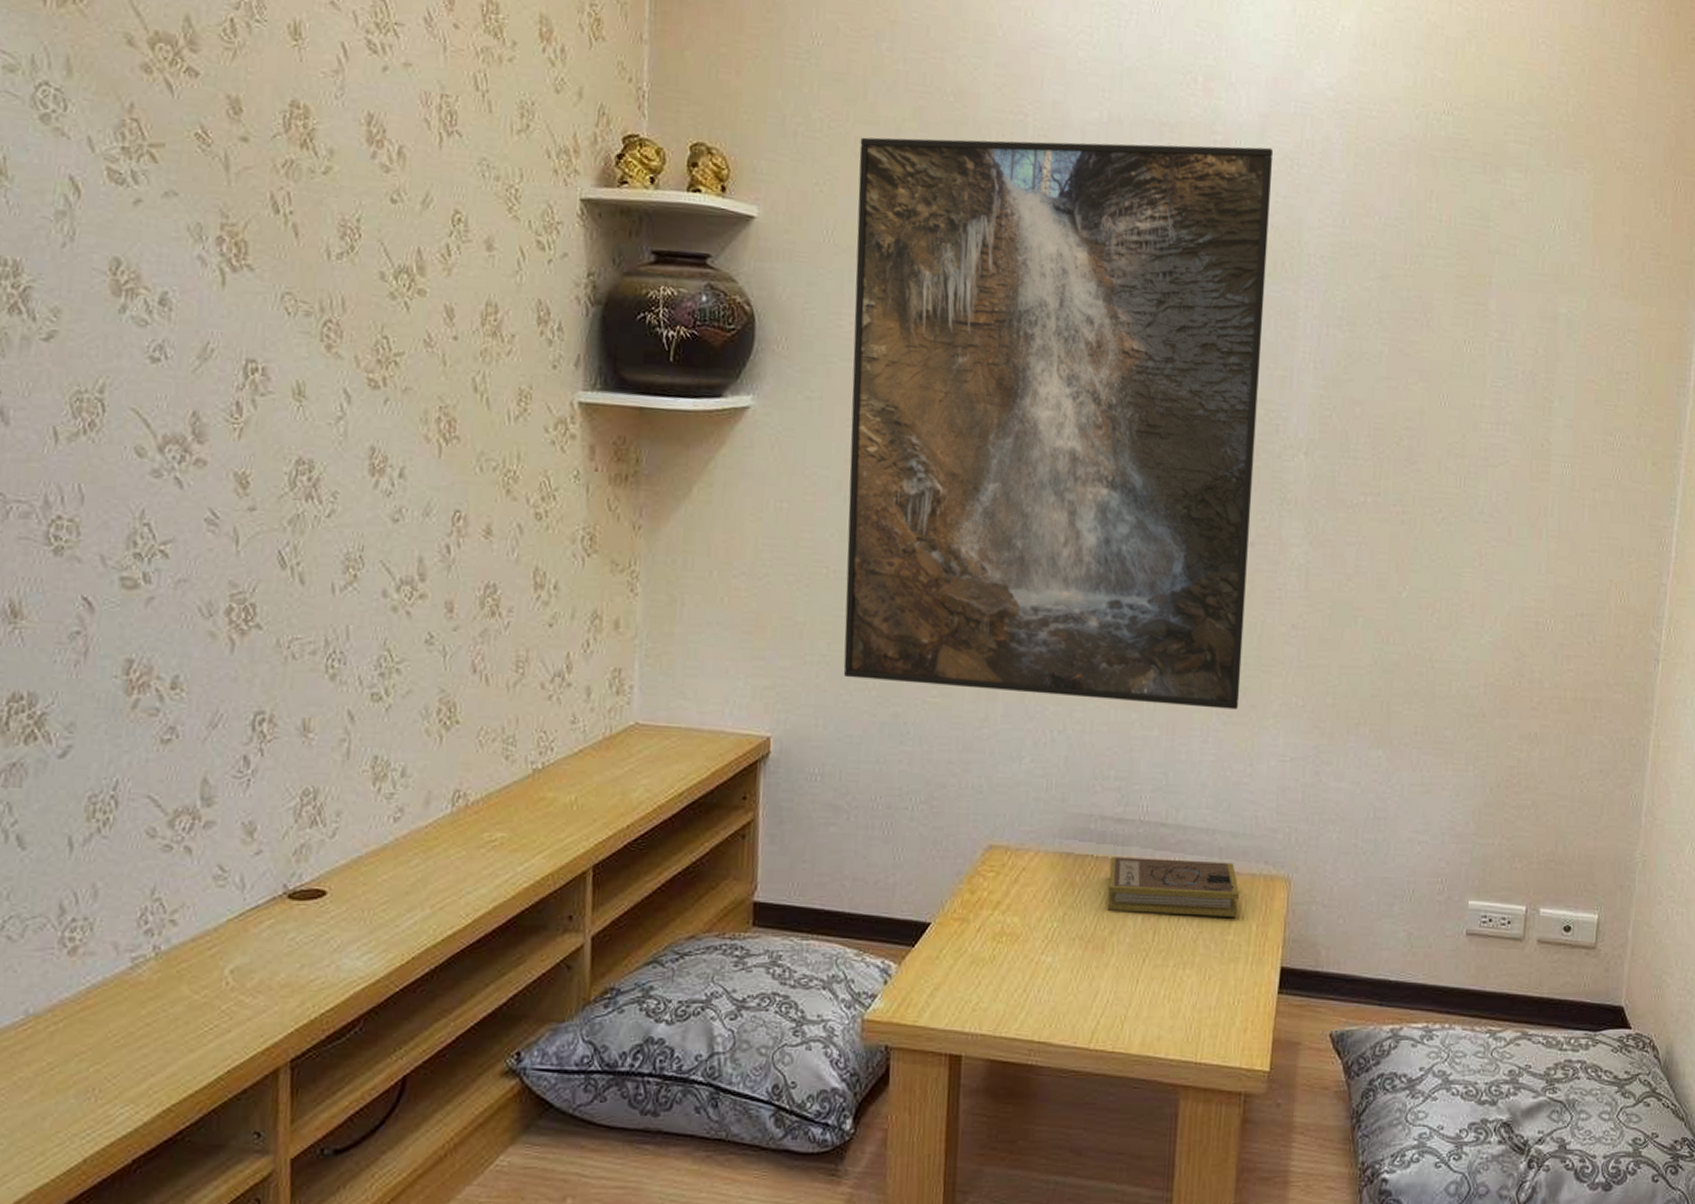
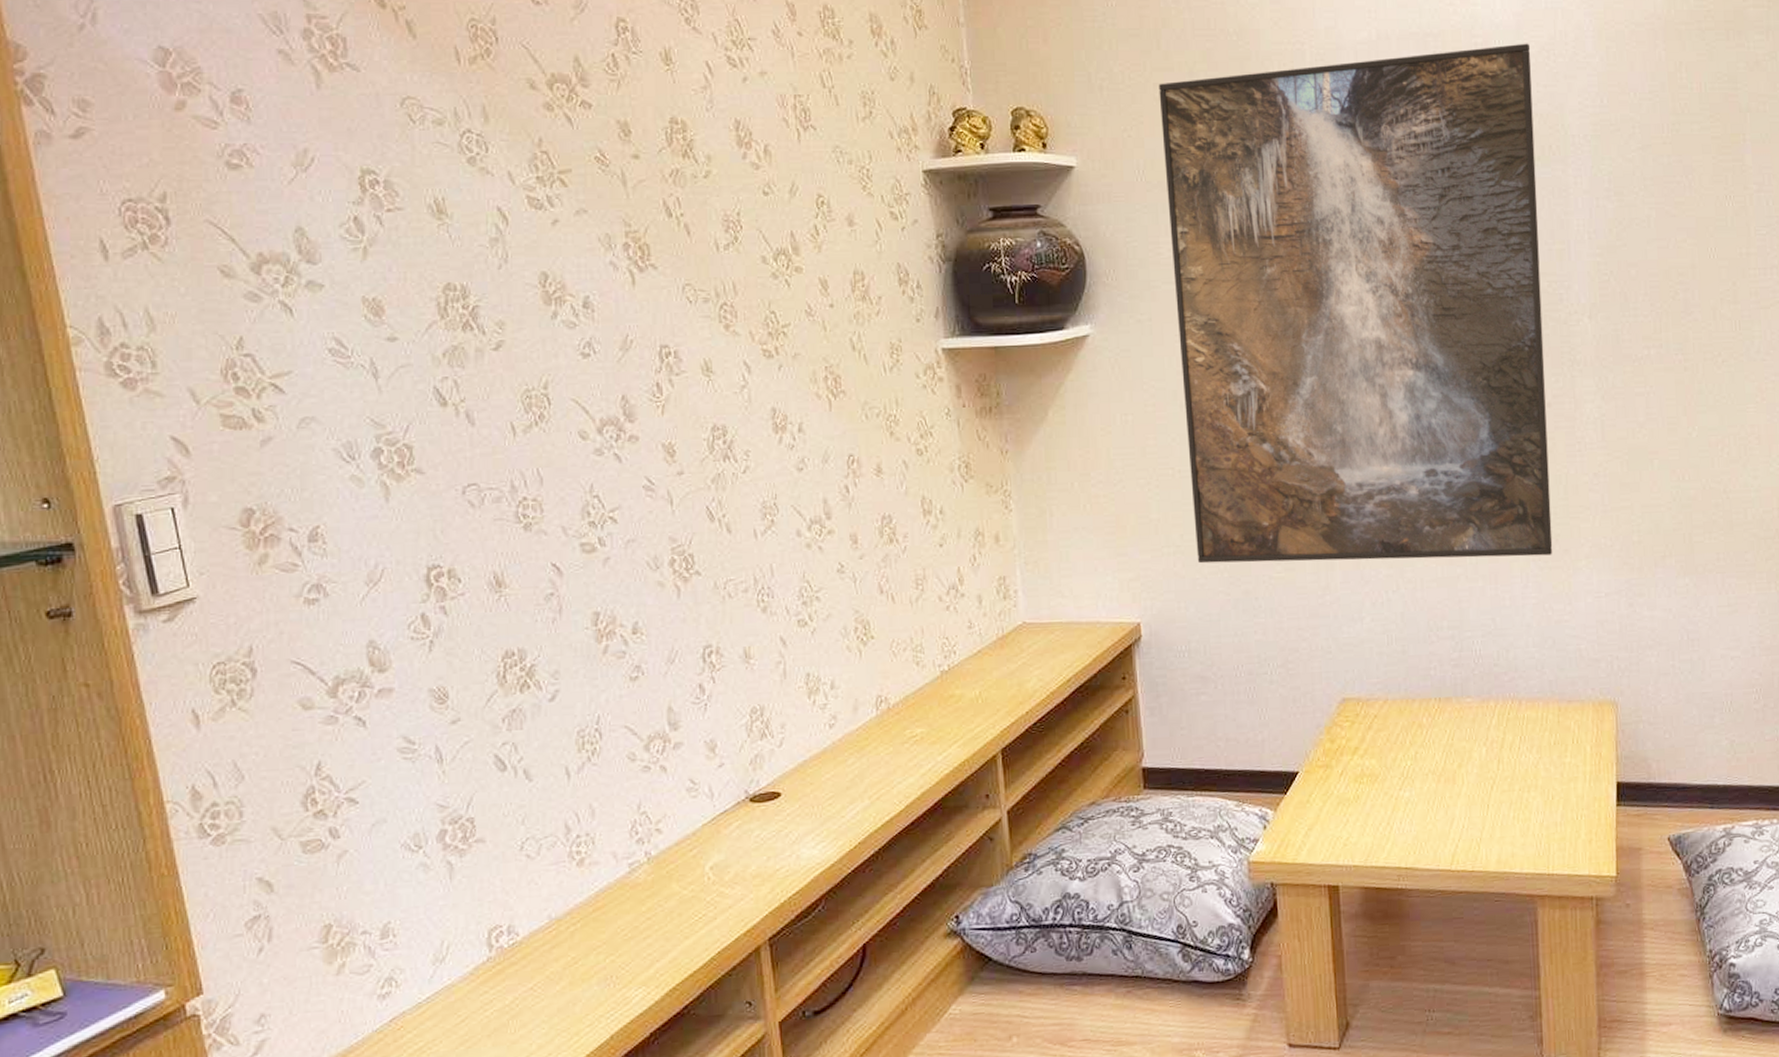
book: present [1107,857,1239,917] -> none [1451,693,1572,746]

